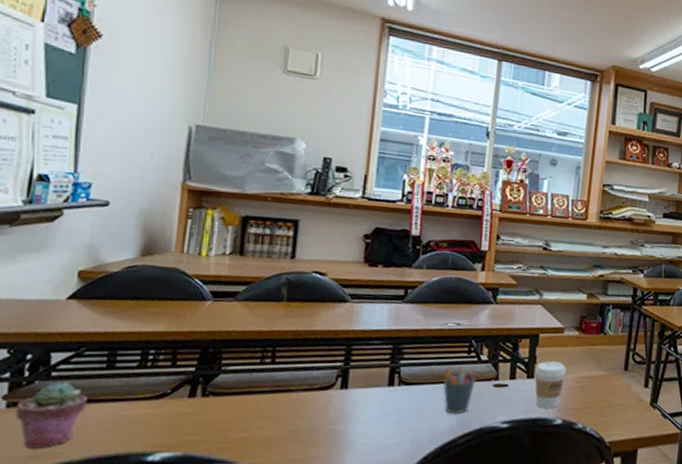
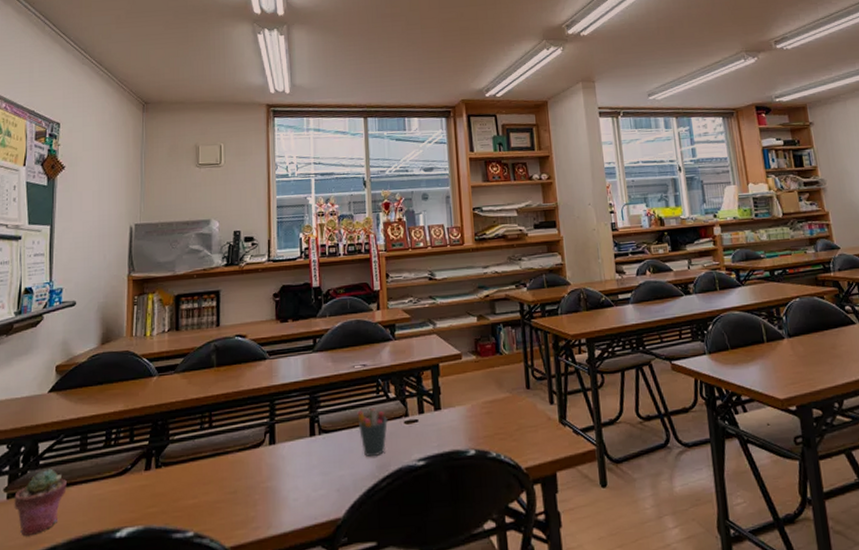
coffee cup: present [534,361,567,409] -> none [441,389,471,440]

